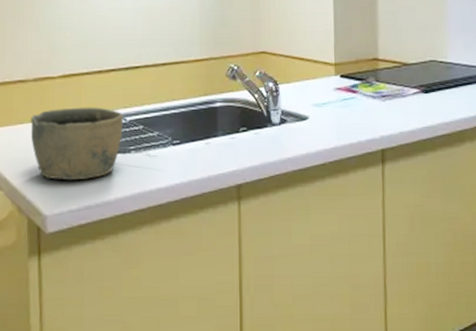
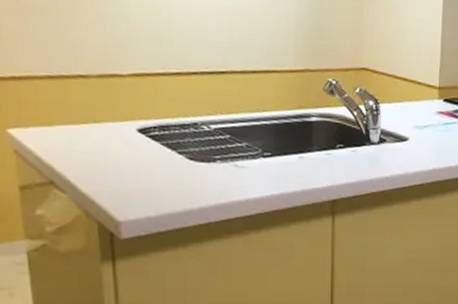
bowl: present [30,107,123,181] -> none [96,110,207,187]

